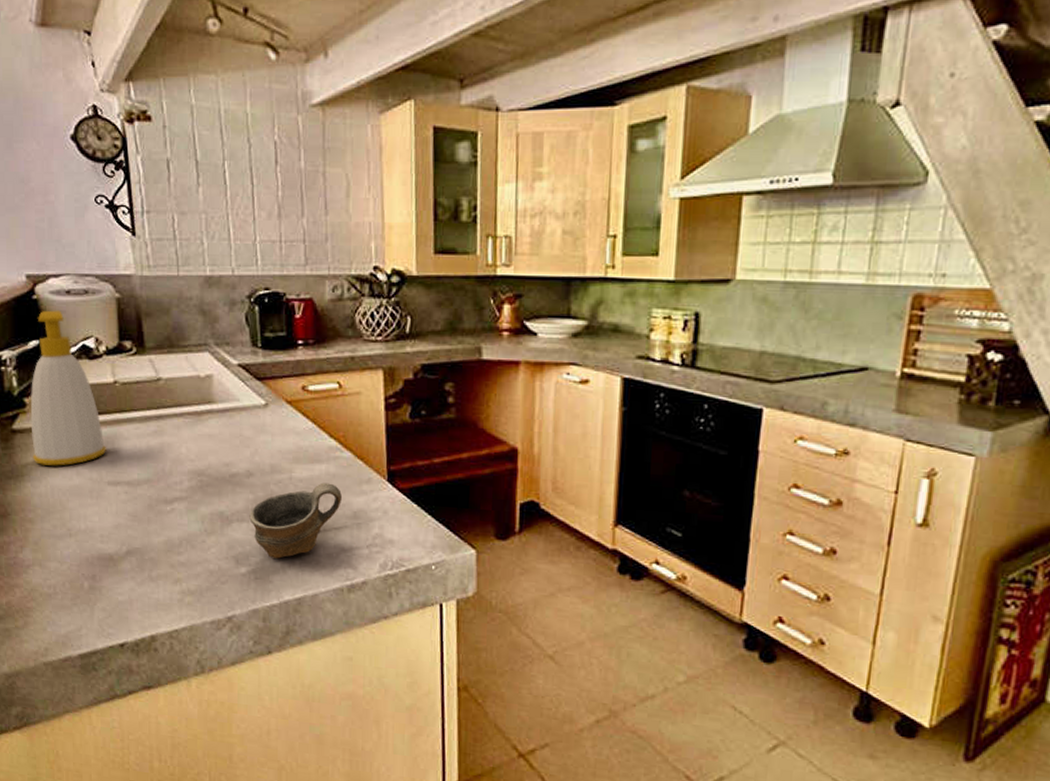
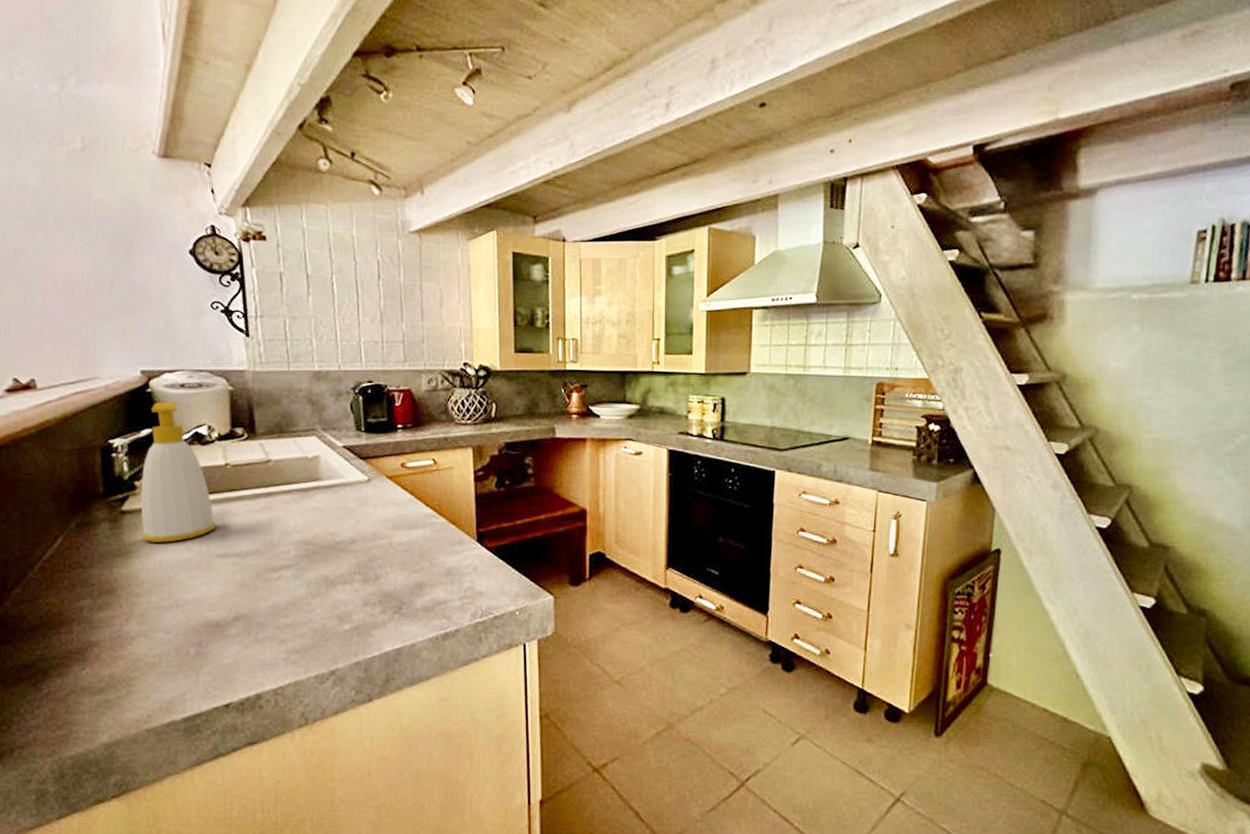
cup: present [249,482,342,559] -> none [352,545,437,615]

